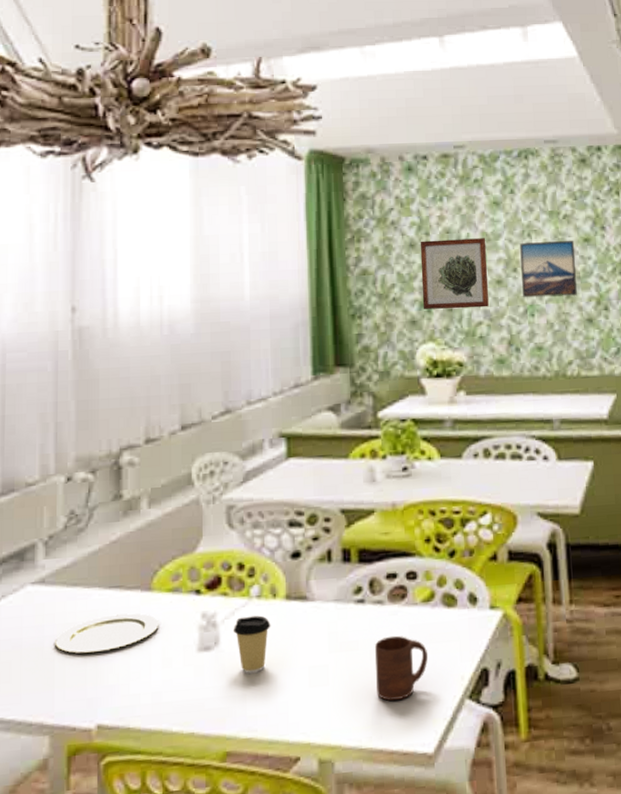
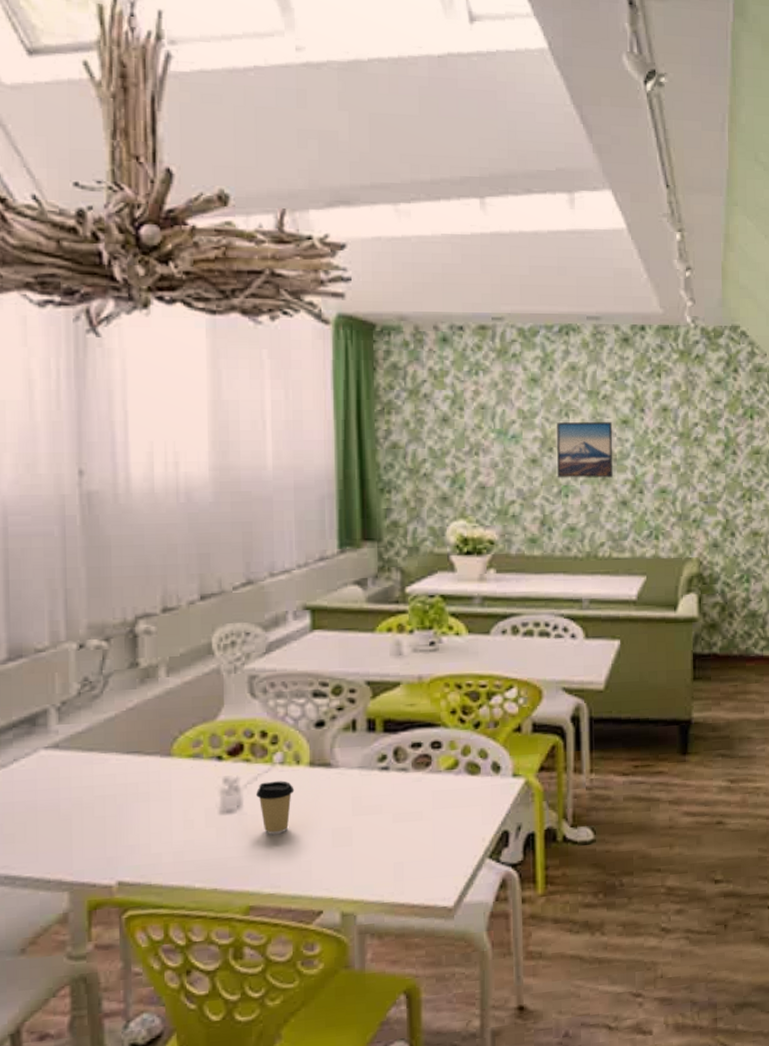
plate: present [55,613,159,654] -> none [72,777,180,816]
cup: present [374,635,429,701] -> none [397,800,451,860]
wall art: present [420,238,489,309] -> none [453,415,523,487]

